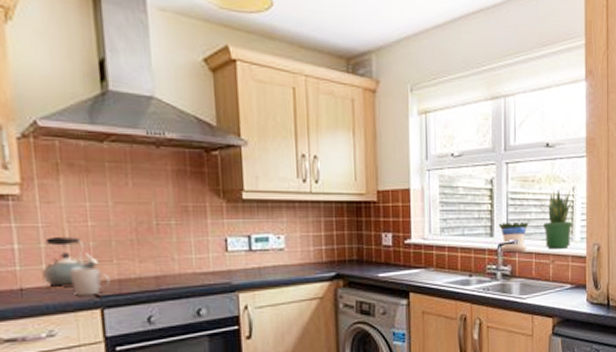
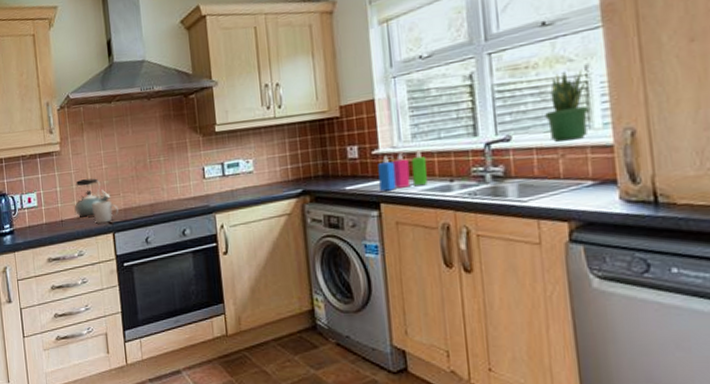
soap dispenser: none [409,244,452,281] -> present [378,150,427,191]
flowerpot: present [499,221,529,253] -> none [484,114,526,152]

